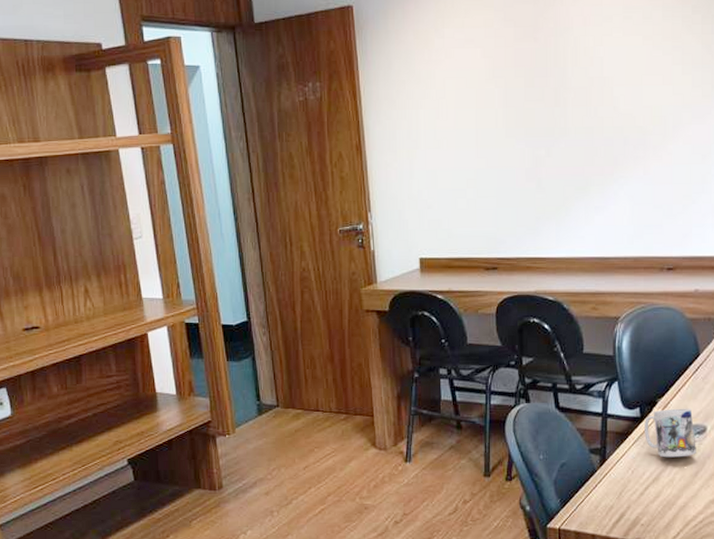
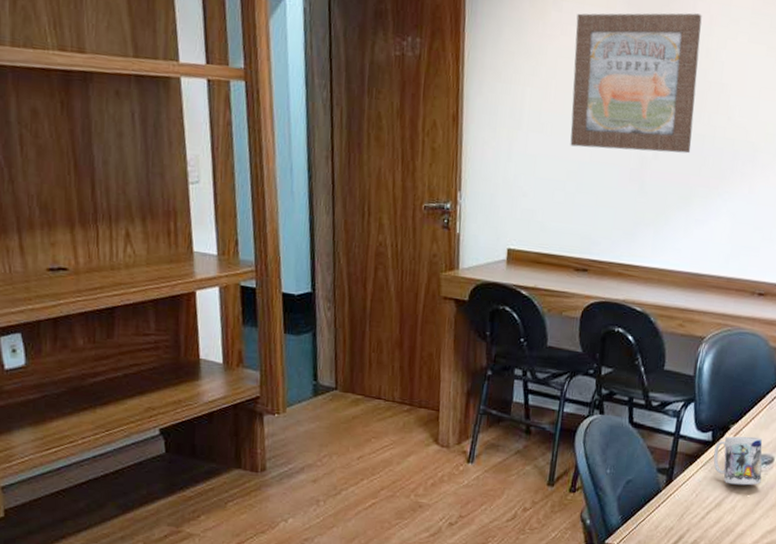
wall art: none [458,18,582,156] -> present [570,13,702,154]

